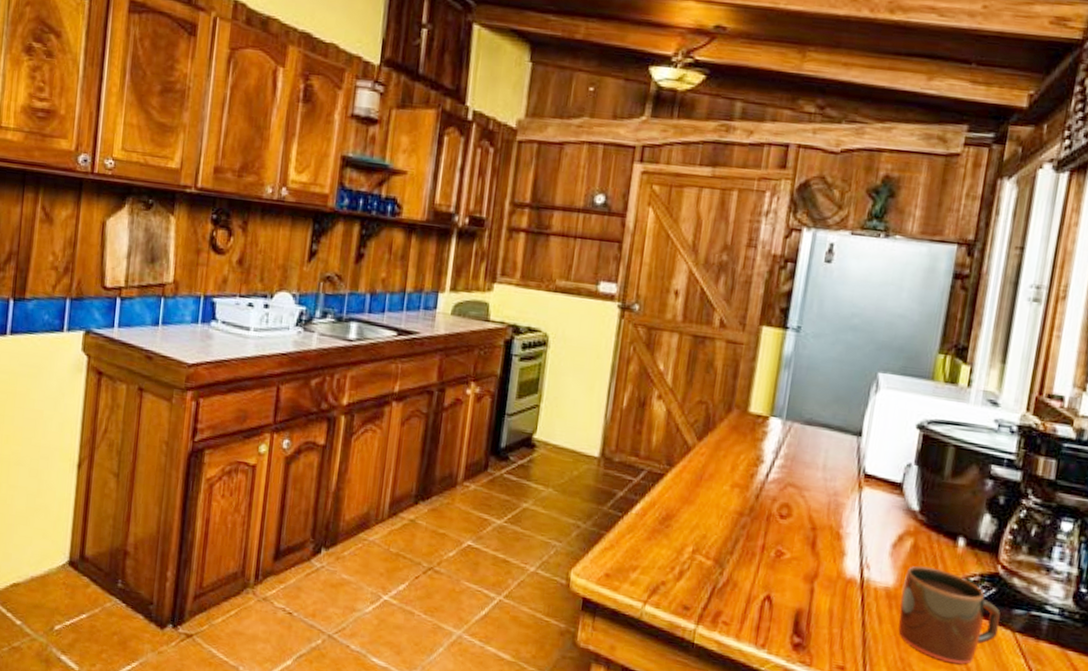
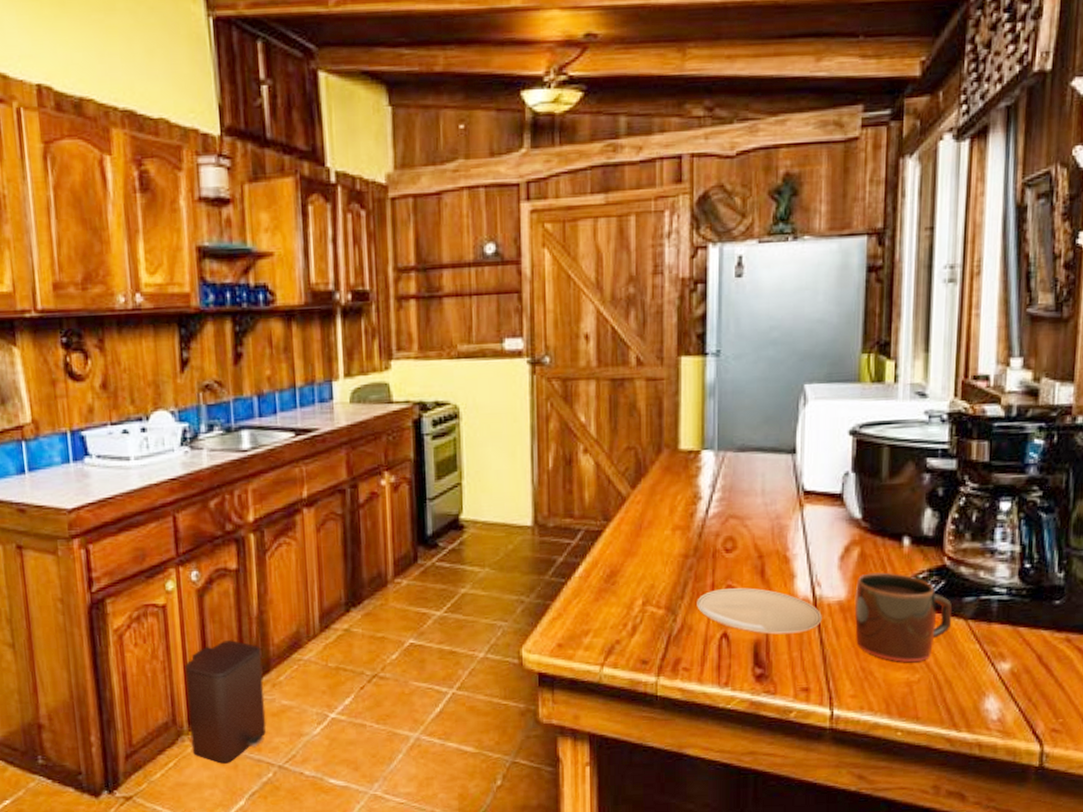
pedal bin: none [254,508,332,623] -> present [185,640,266,764]
plate: none [744,552,867,612] -> present [697,588,822,635]

